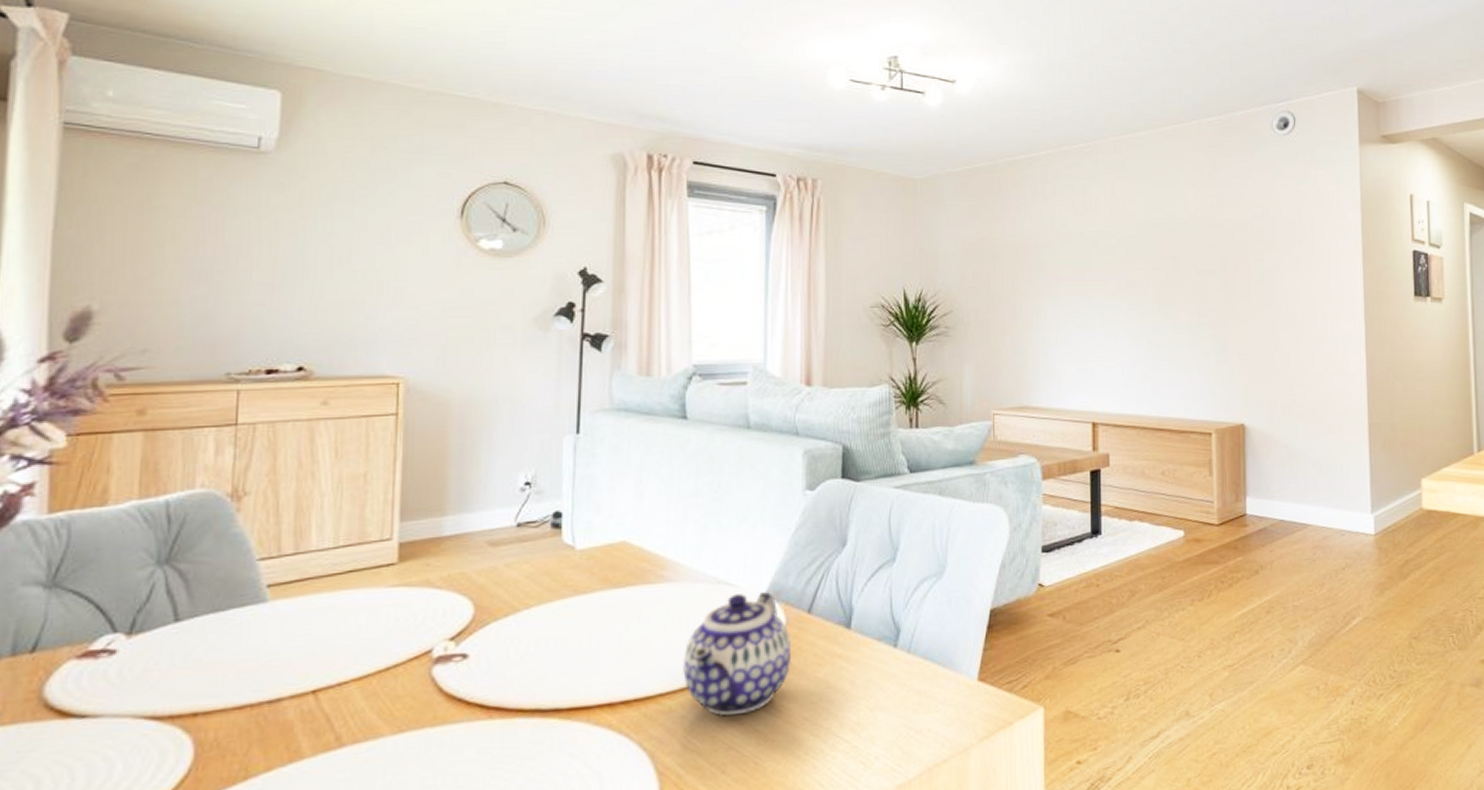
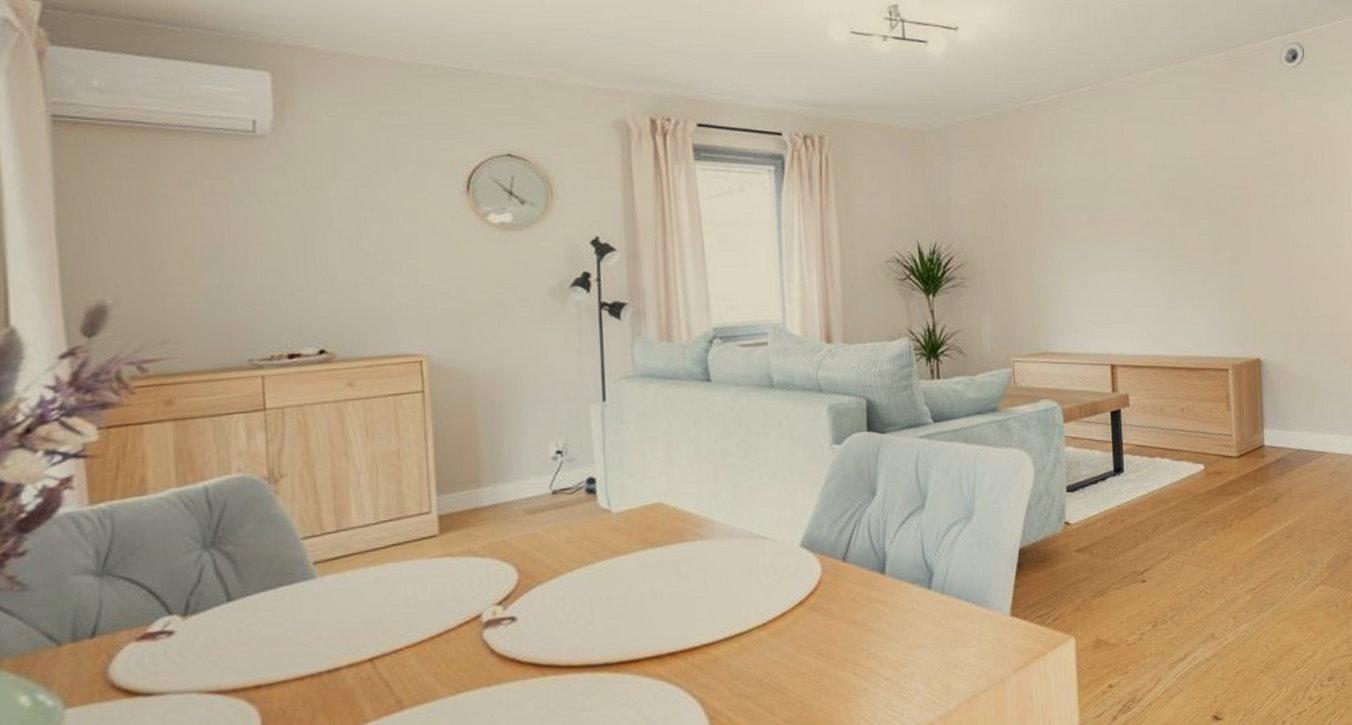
teapot: present [683,592,792,717] -> none [725,543,831,662]

